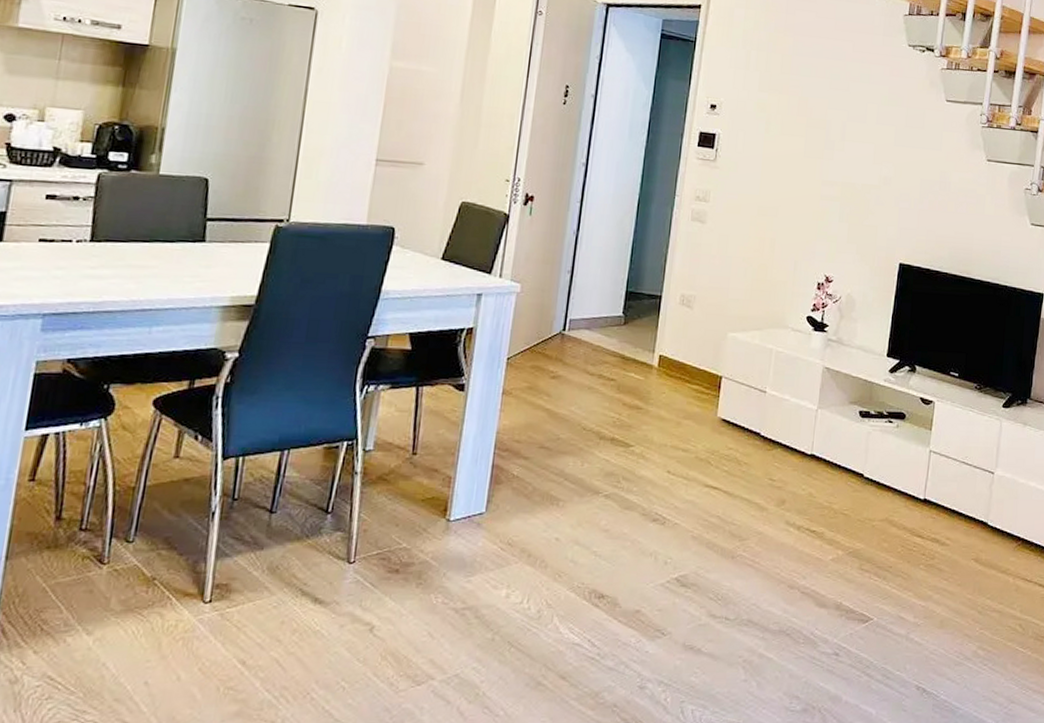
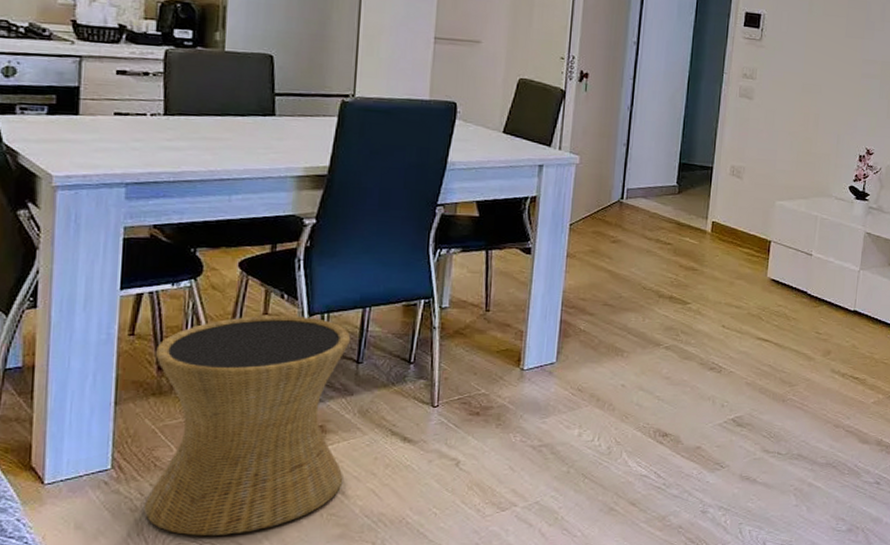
side table: none [24,458,266,713] -> present [143,315,351,536]

